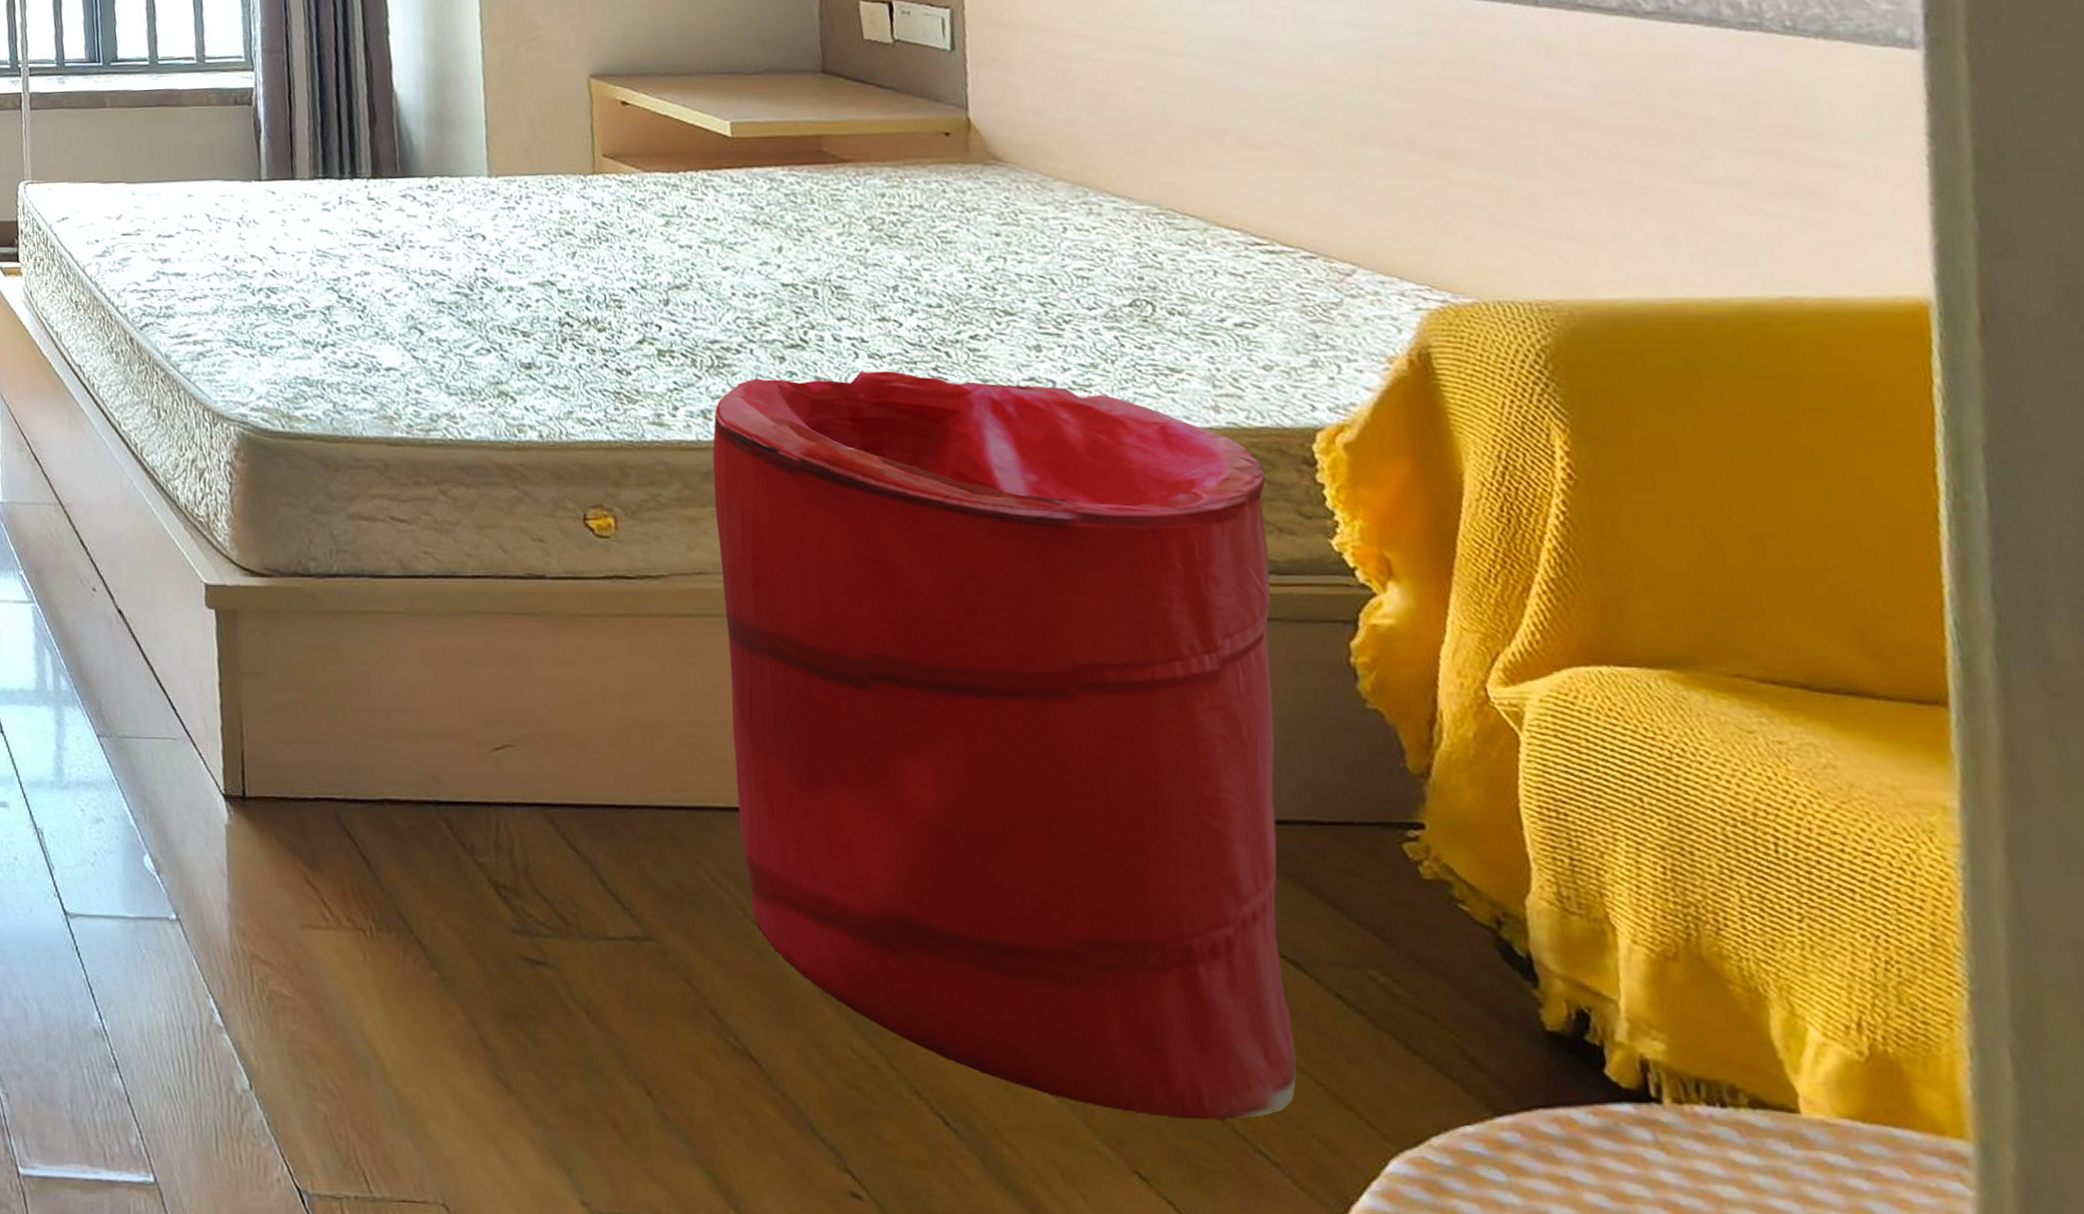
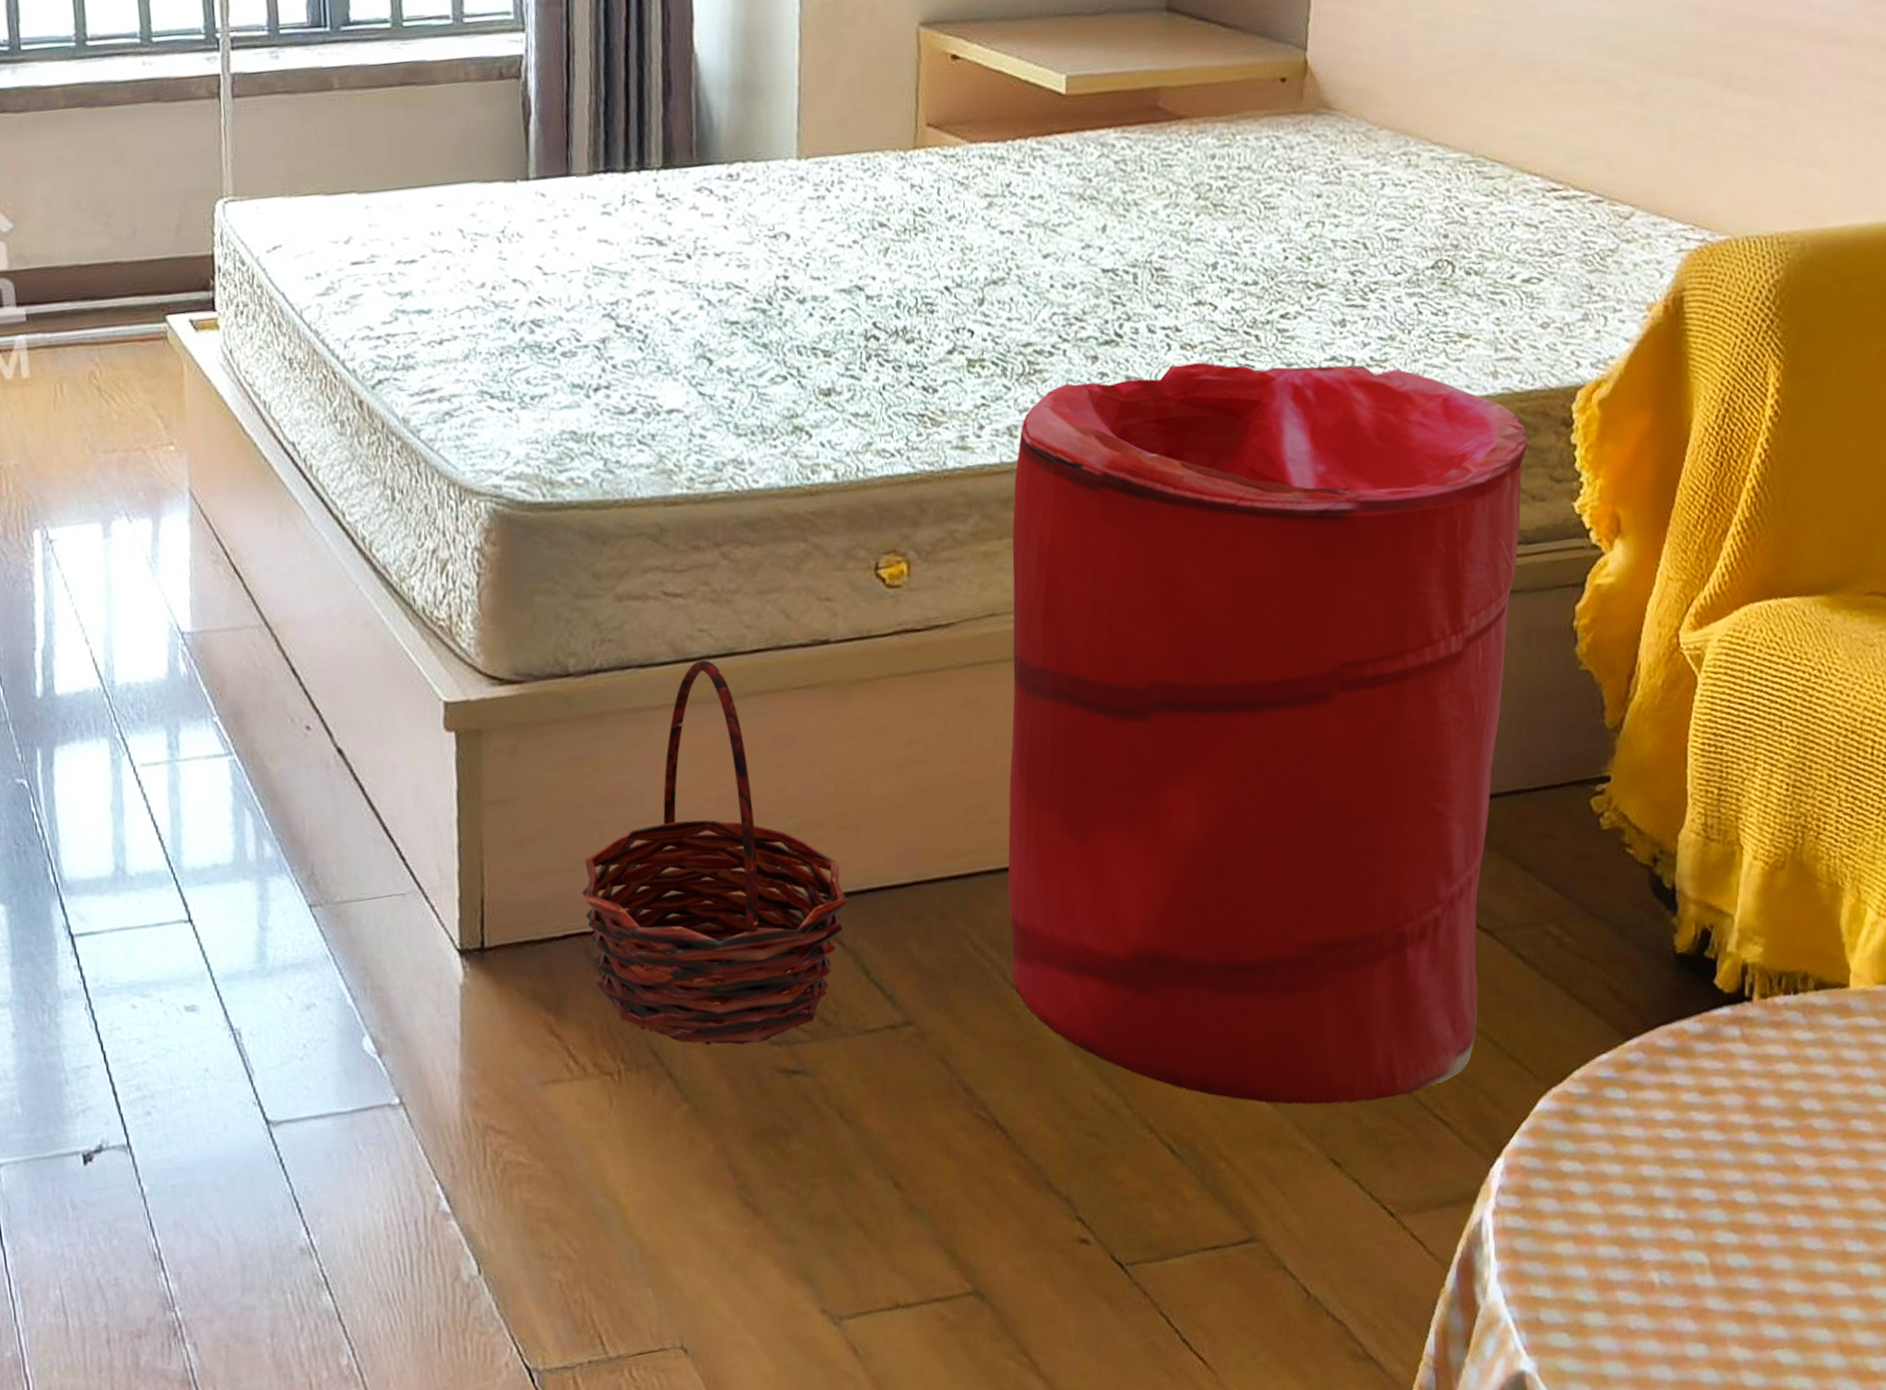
basket: none [330,578,579,929] -> present [582,660,847,1045]

